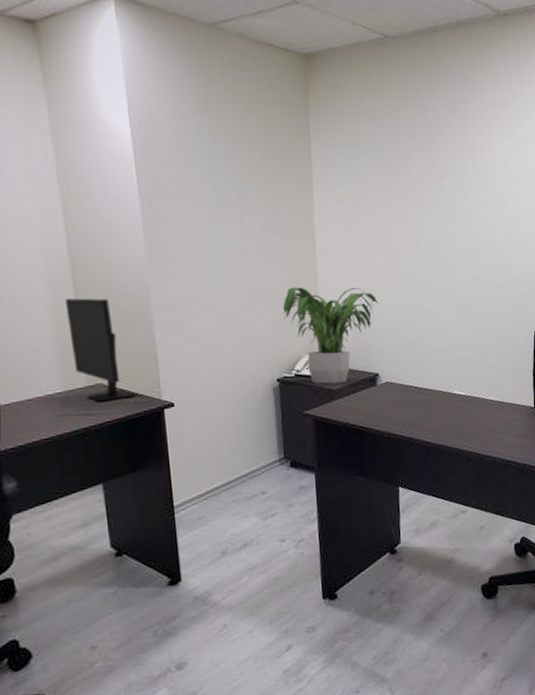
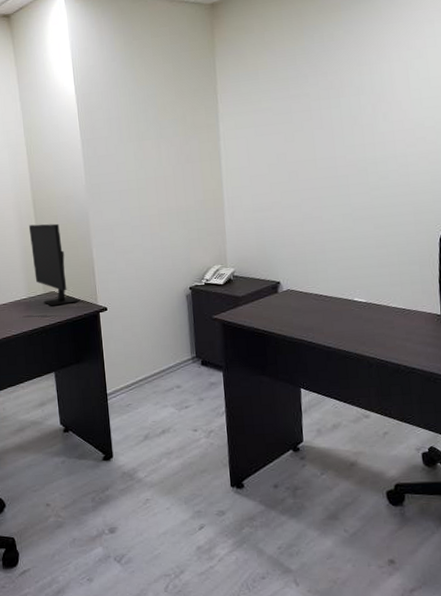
potted plant: present [282,287,379,384] -> none [193,204,279,292]

